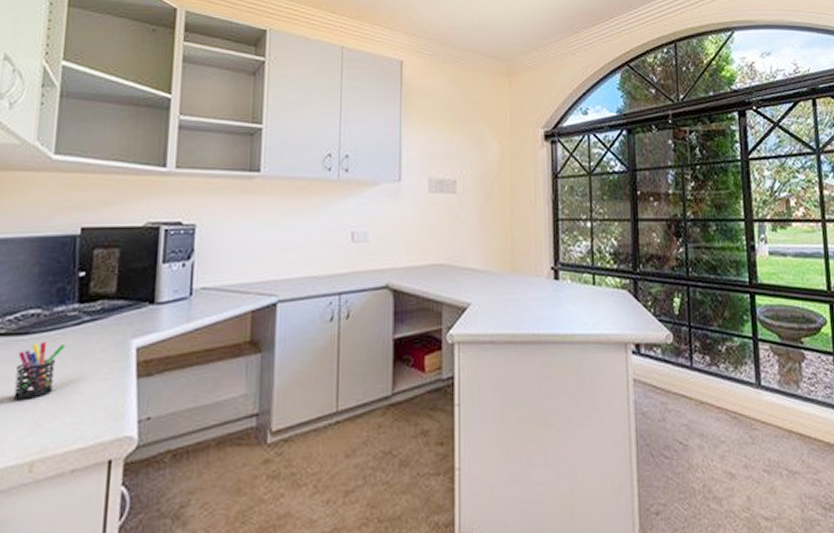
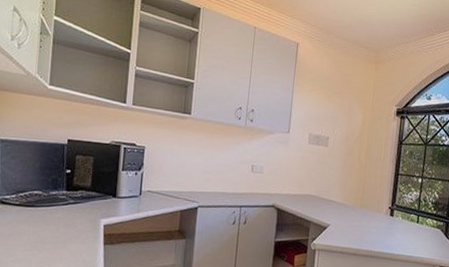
pen holder: present [14,342,65,400] -> none [25,213,57,249]

